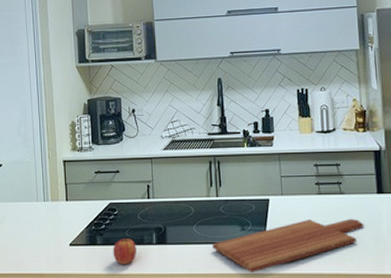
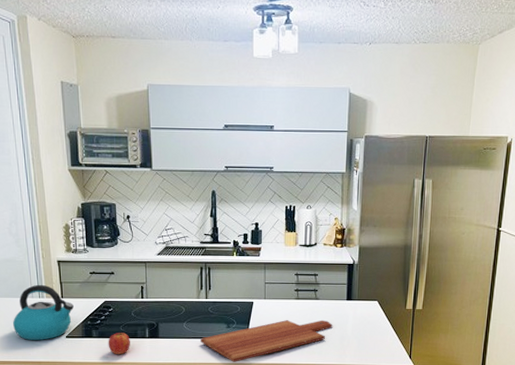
kettle: none [17,186,78,249] -> present [13,284,74,340]

